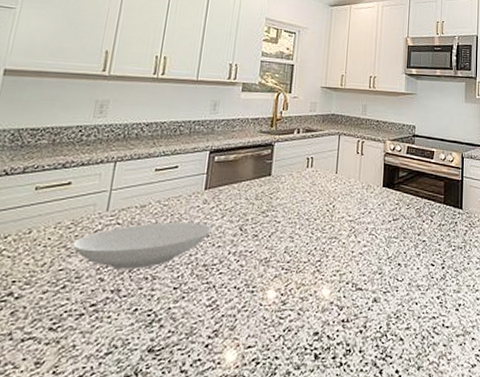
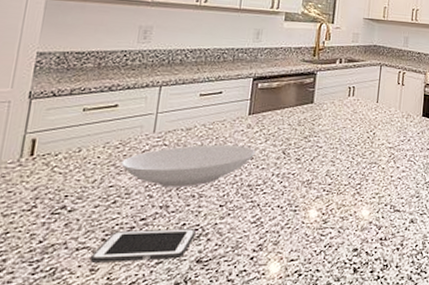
cell phone: none [35,314,148,355] -> present [89,229,196,263]

